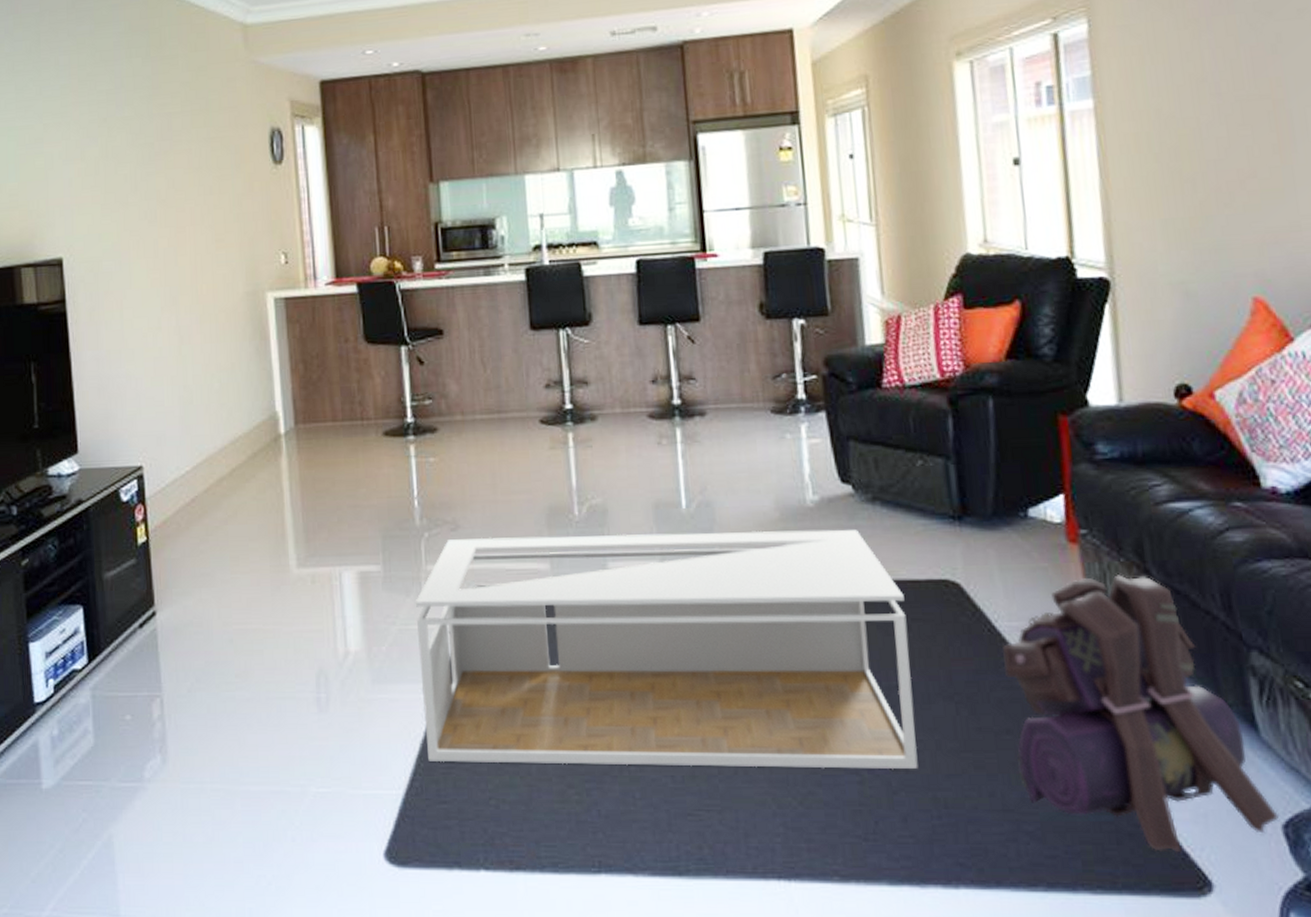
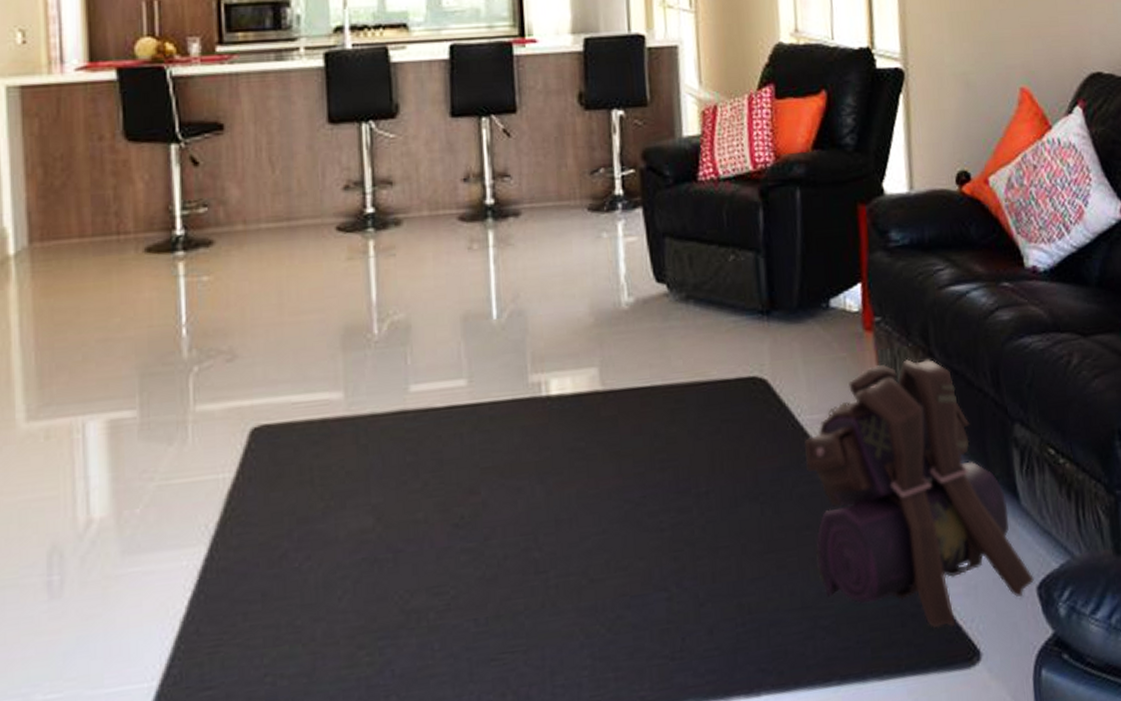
coffee table: present [415,529,918,769] -> none [179,331,725,642]

